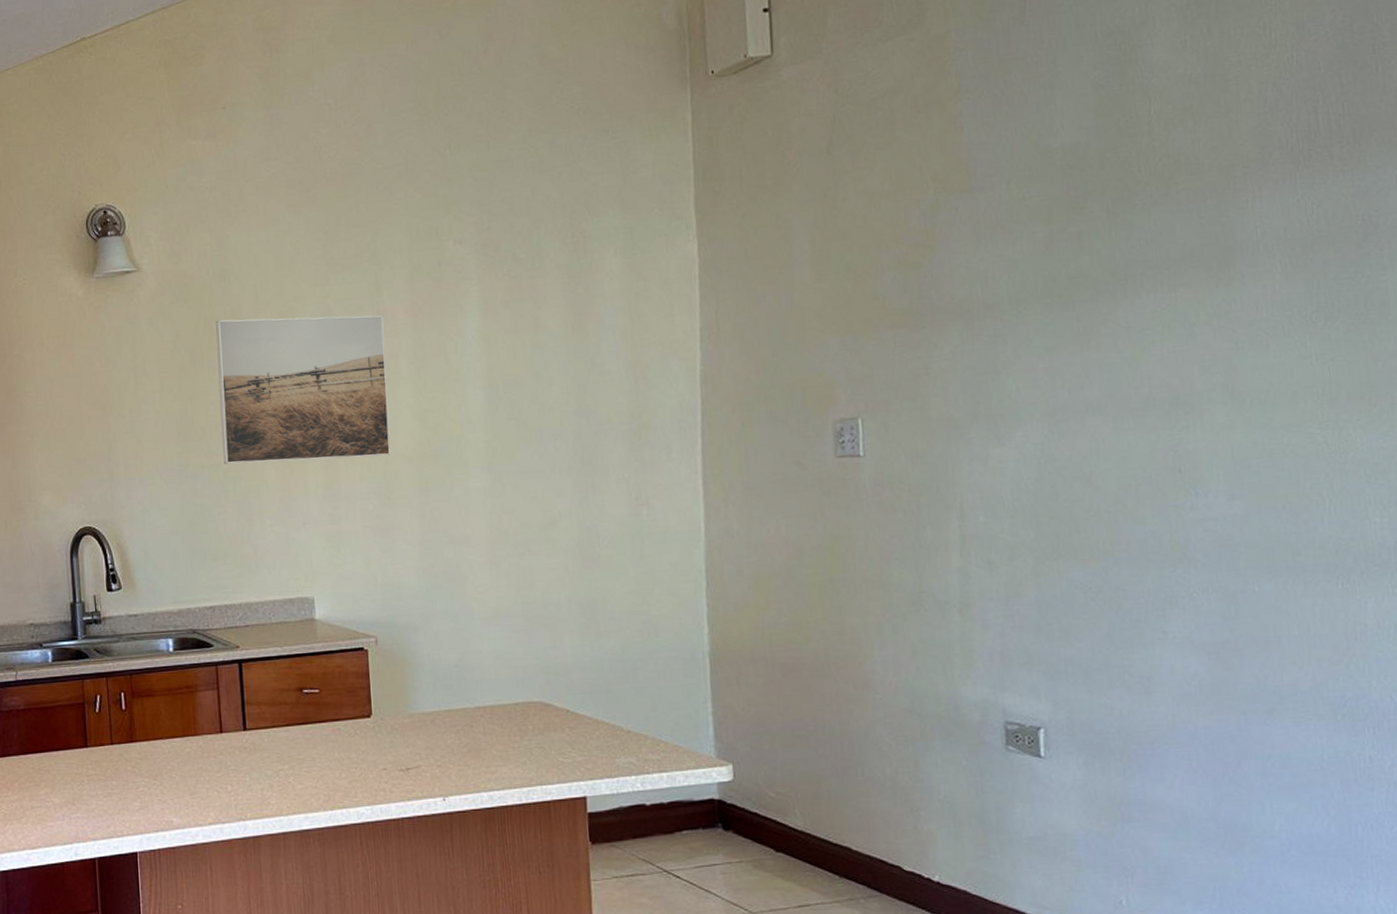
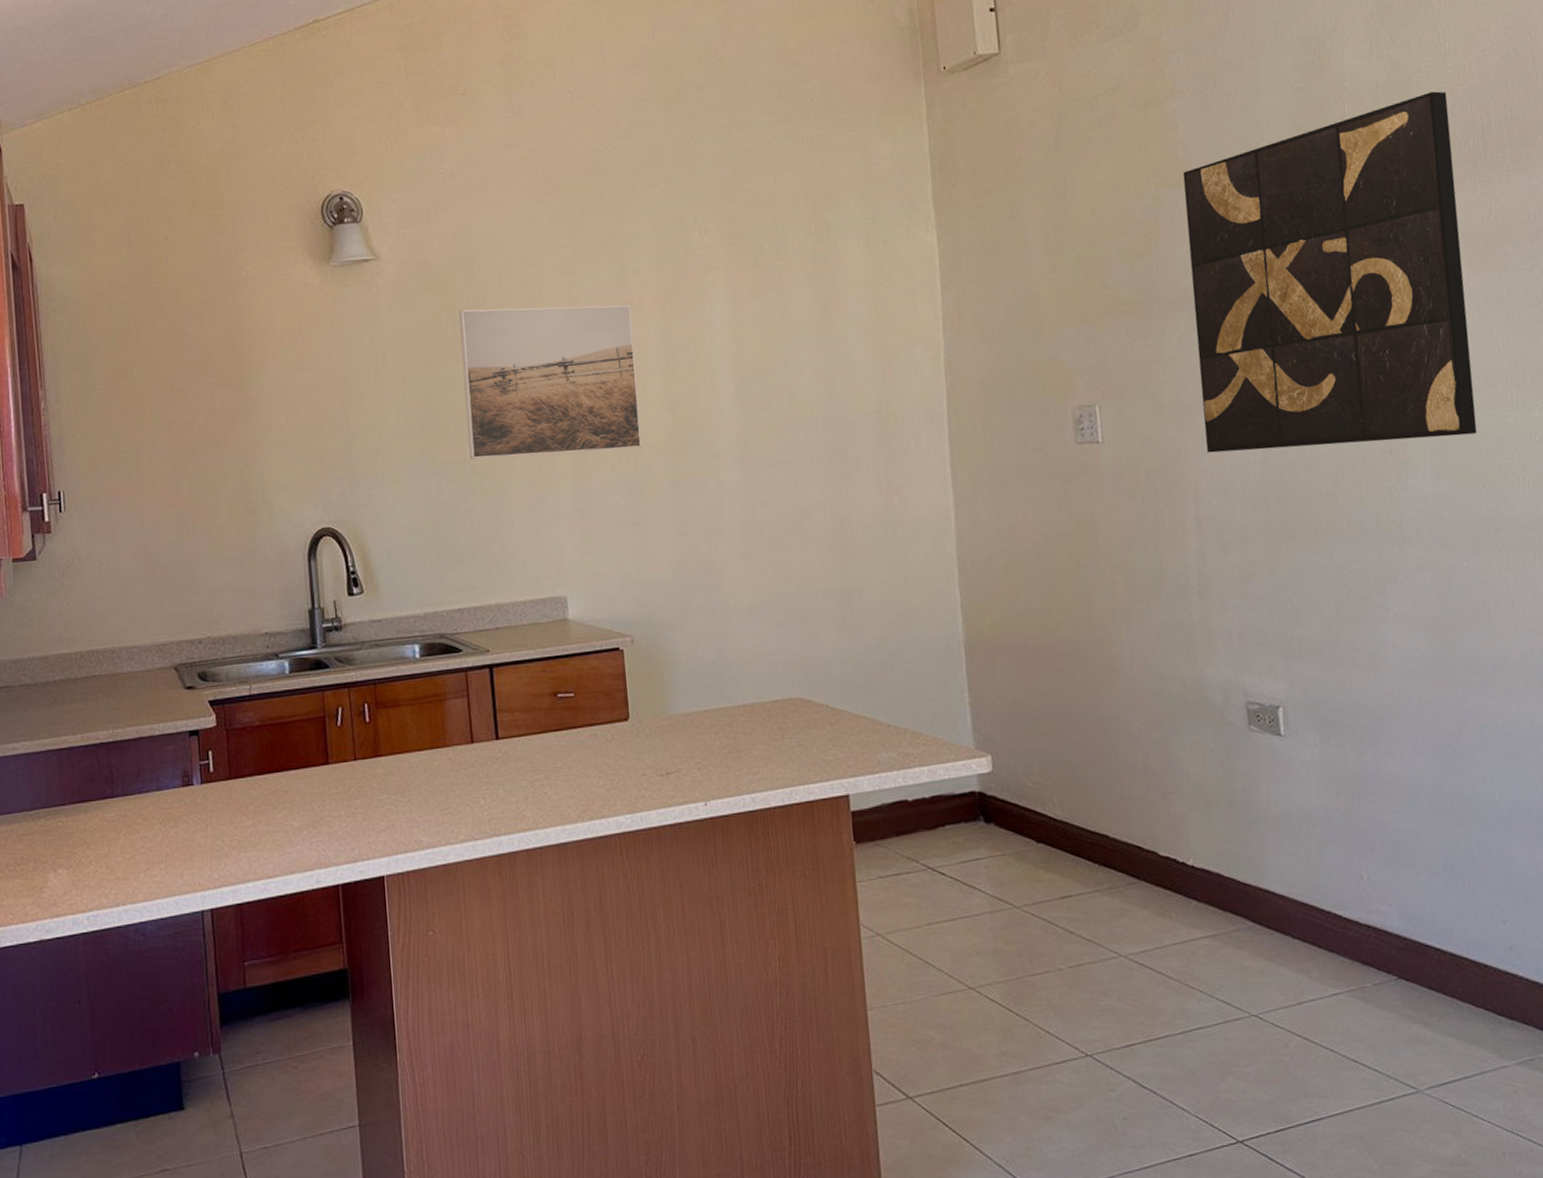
wall art: none [965,86,1280,469] -> present [1182,91,1477,453]

